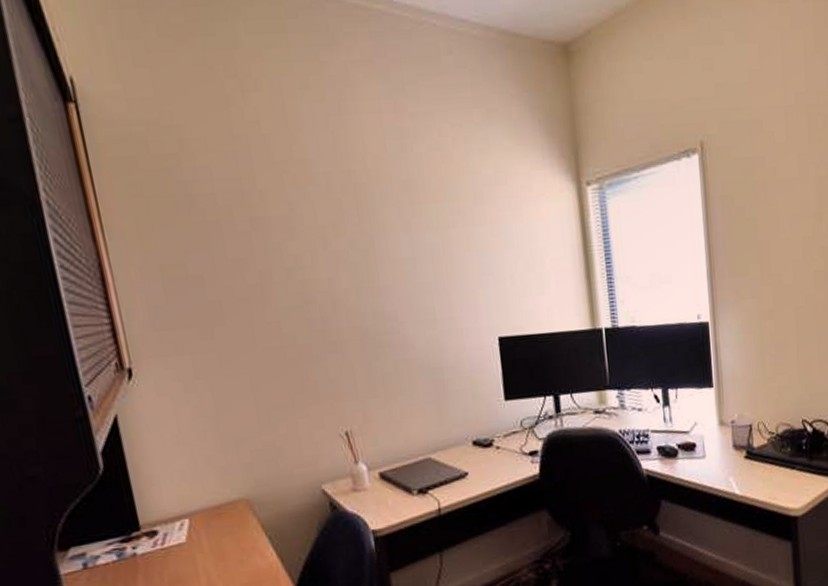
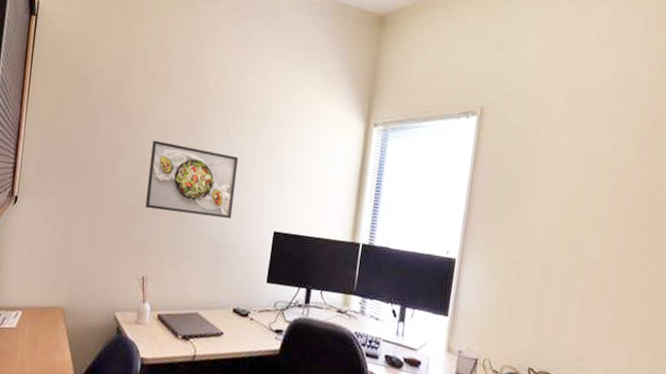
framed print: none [309,252,442,345] -> present [145,140,239,219]

